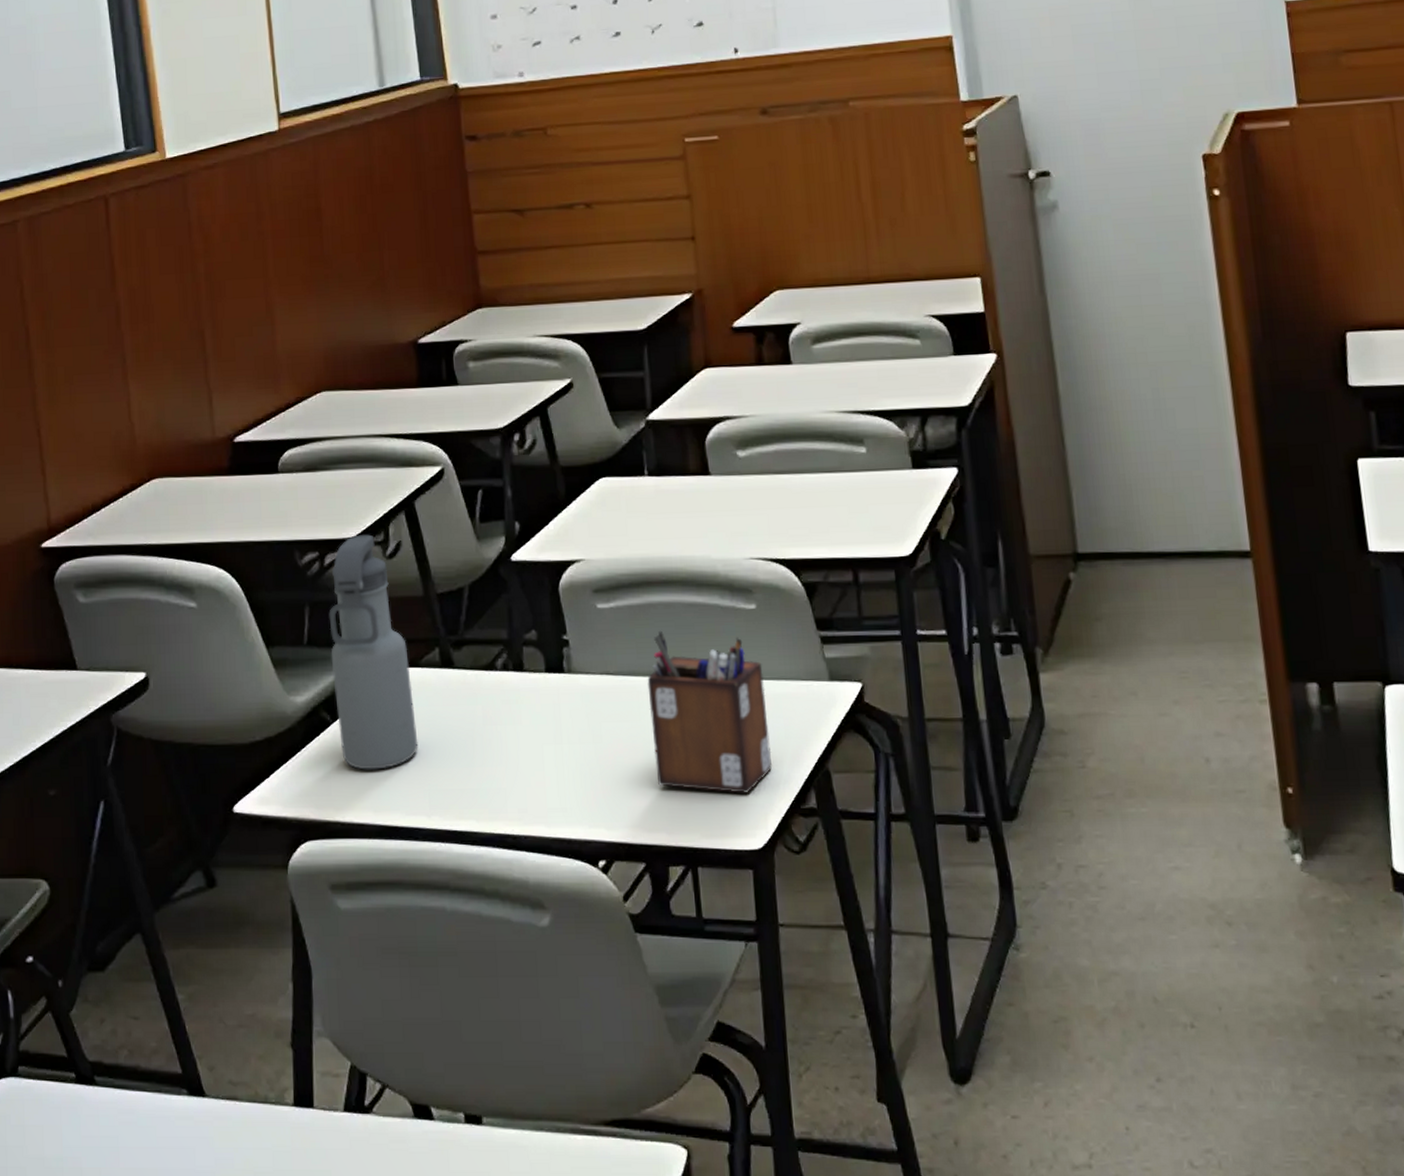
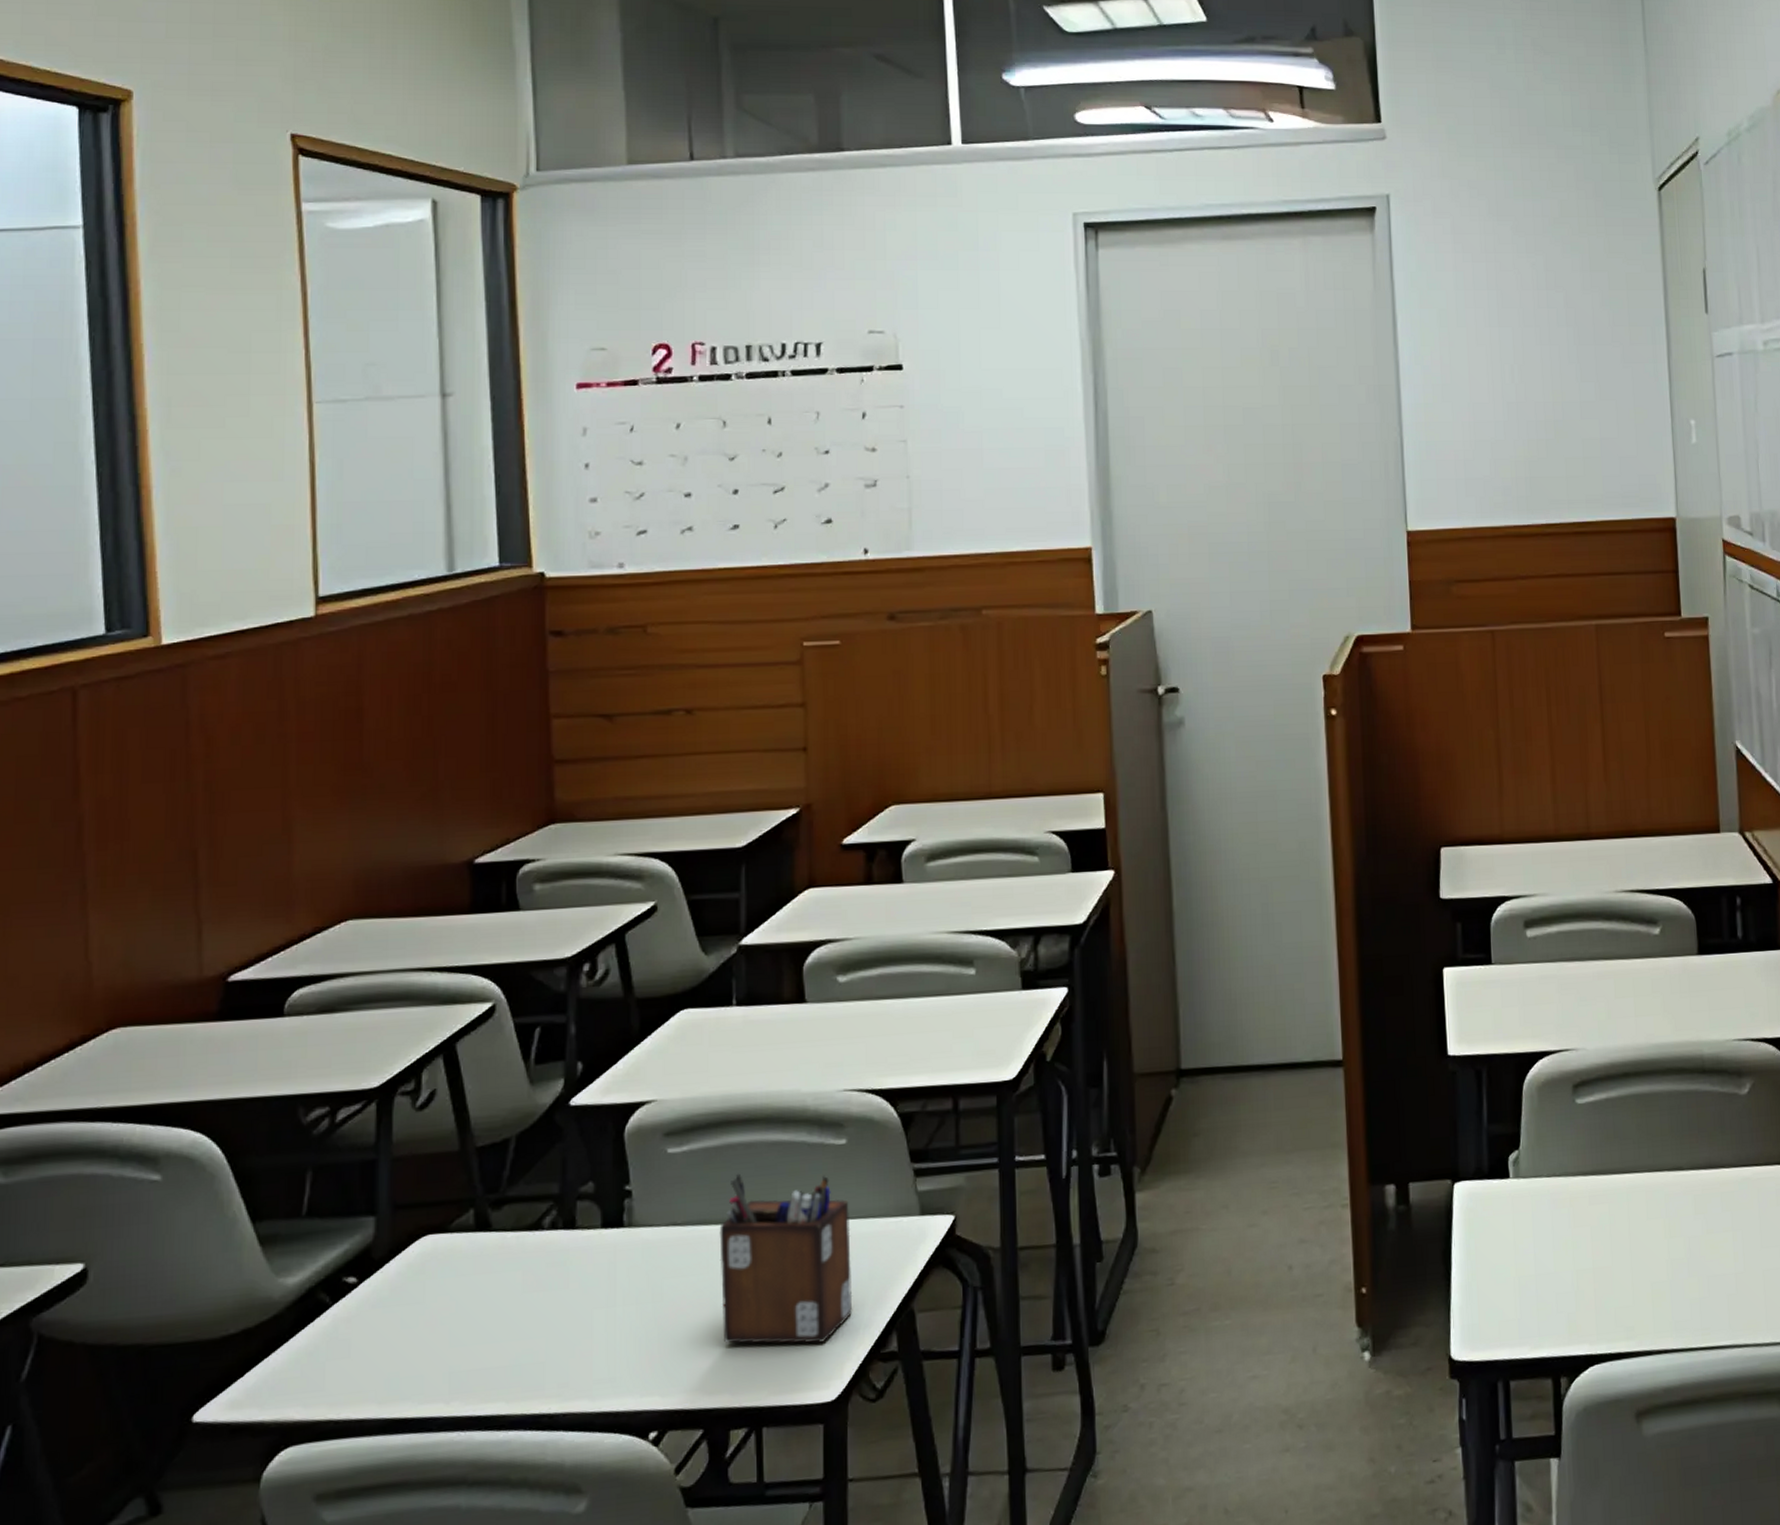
water bottle: present [329,534,418,770] -> none [336,1083,440,1357]

